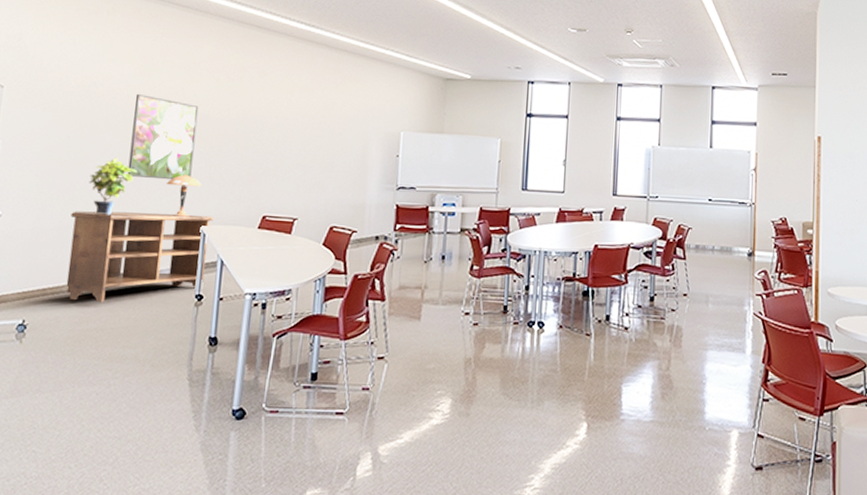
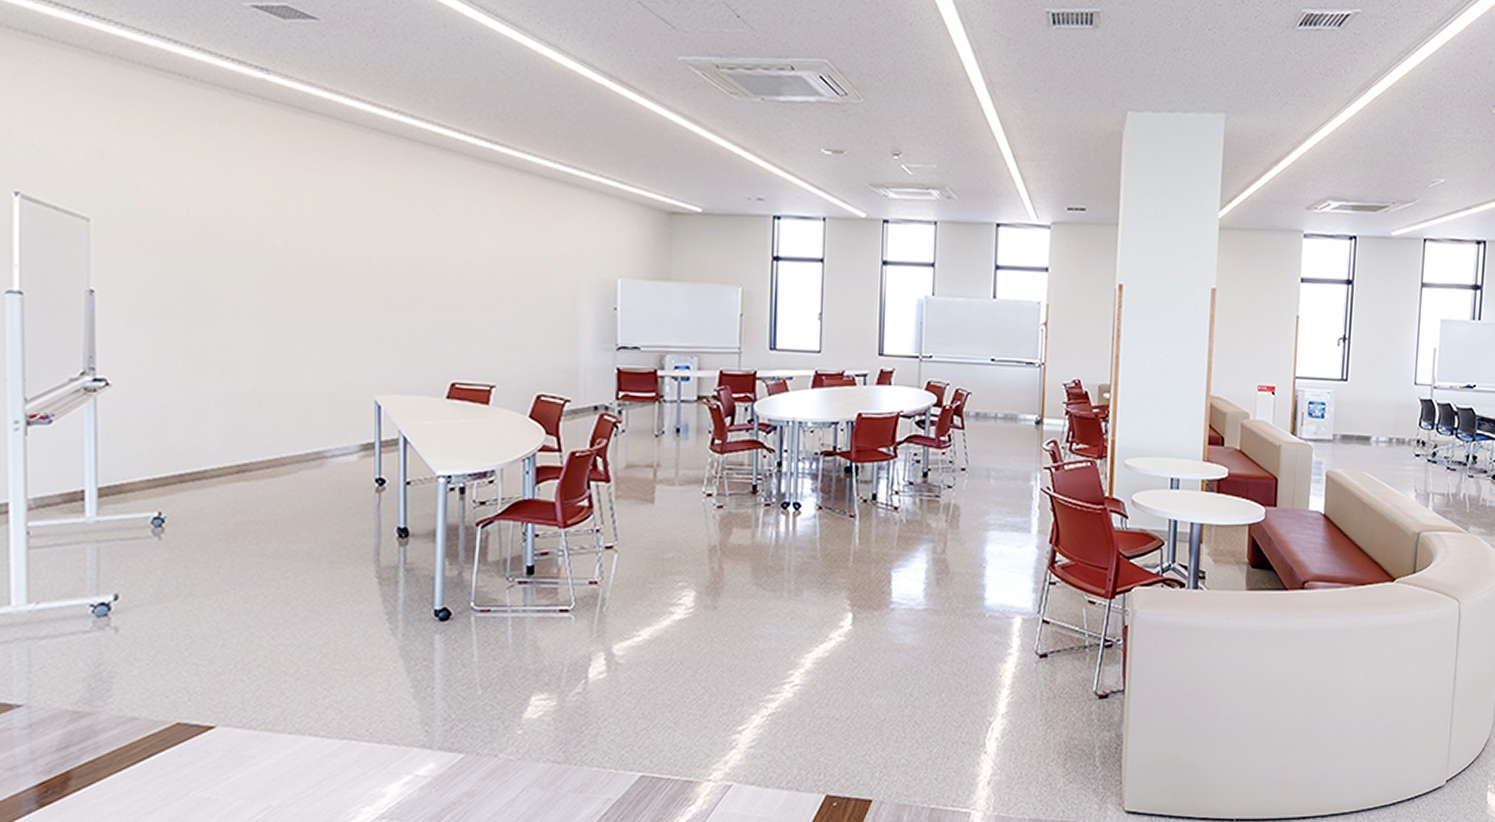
tv stand: present [66,211,214,302] -> none [204,379,389,489]
potted plant: present [89,157,137,215] -> none [222,311,284,384]
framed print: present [127,94,199,180] -> none [271,230,356,340]
table lamp: present [166,174,202,217] -> none [323,332,370,385]

